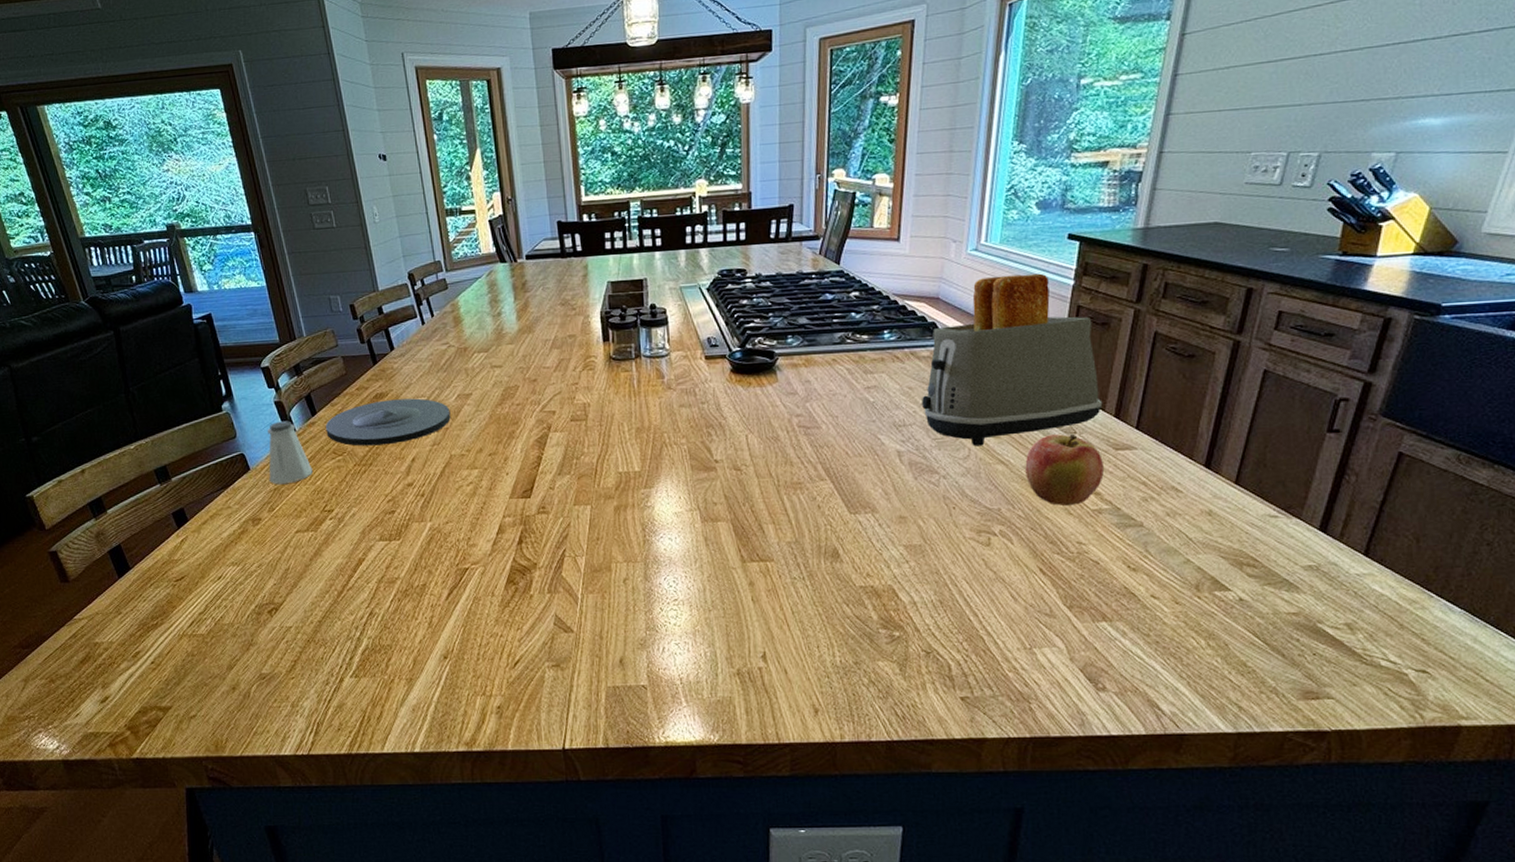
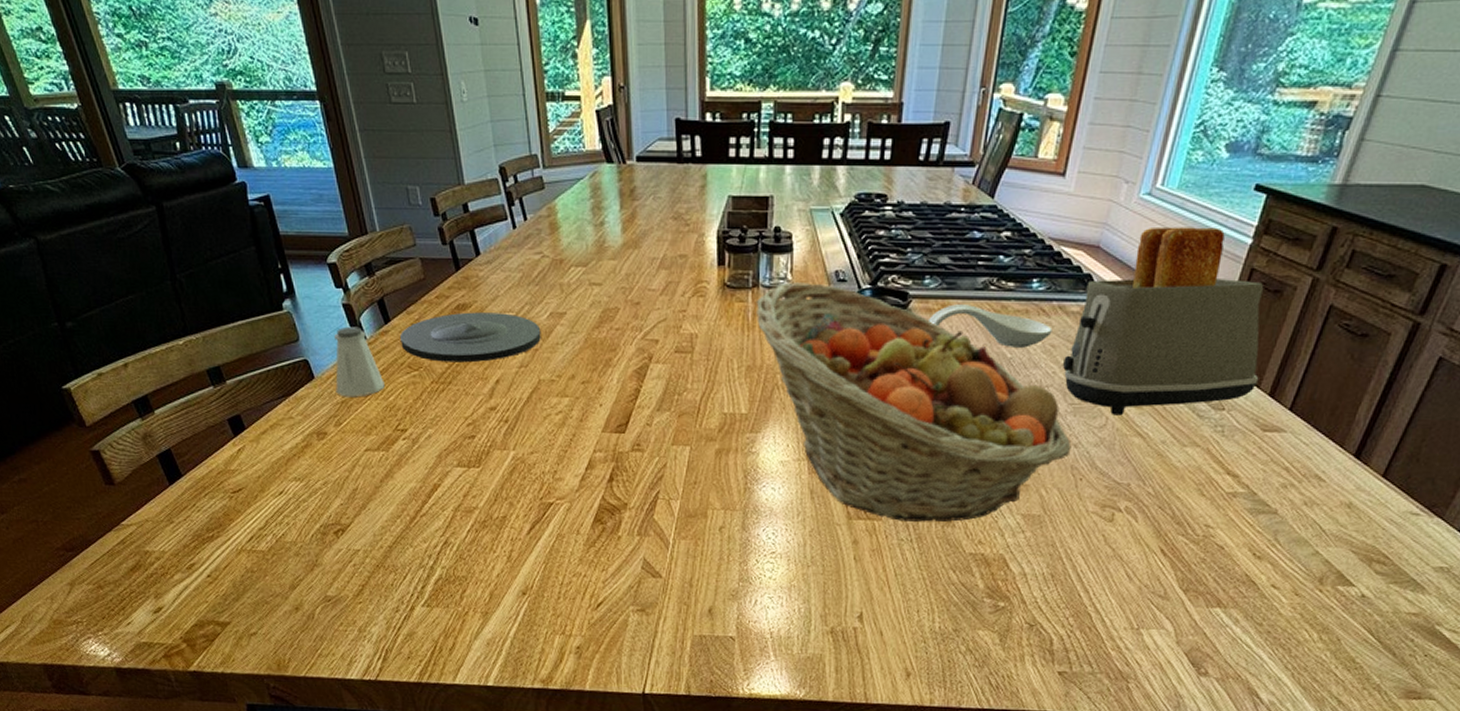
fruit basket: none [639,350,941,560] -> present [755,282,1071,522]
spoon rest: none [794,358,908,392] -> present [927,304,1053,348]
apple: present [1025,434,1104,507] -> none [1162,409,1248,487]

